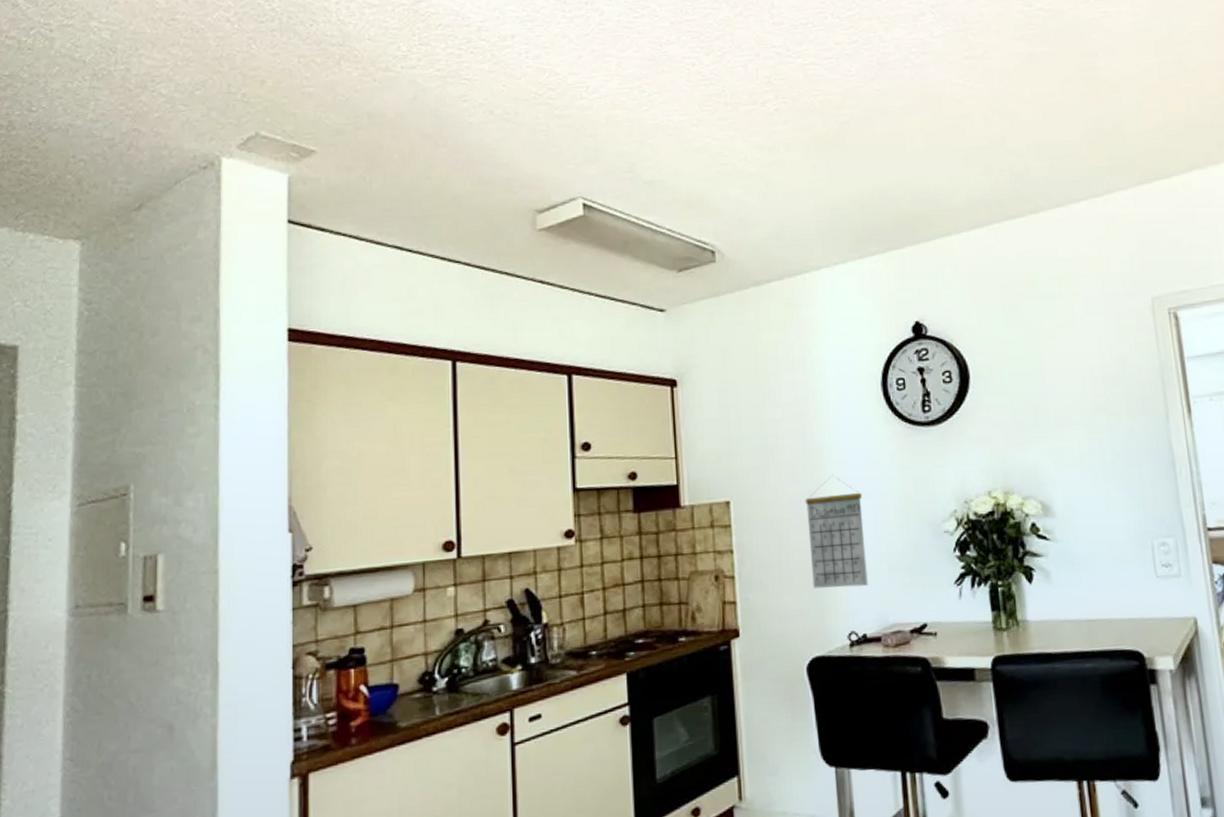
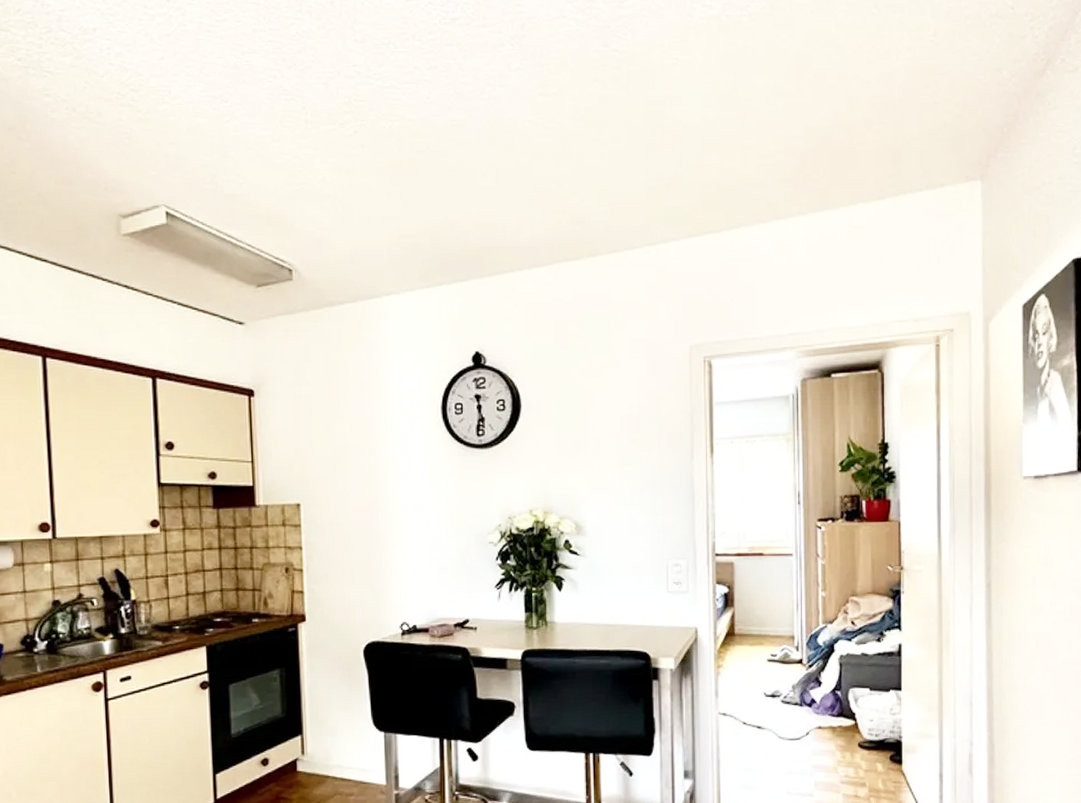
calendar: present [805,475,868,589] -> none [367,487,420,585]

